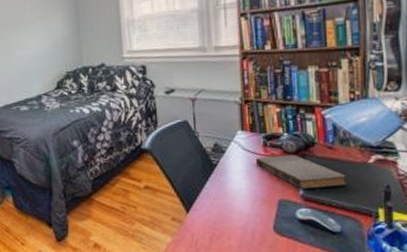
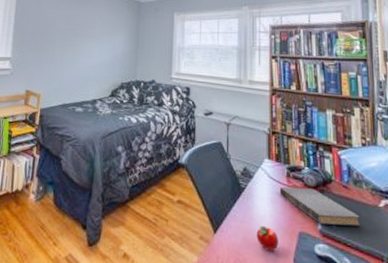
apple: none [232,198,257,222] -> present [256,225,279,251]

